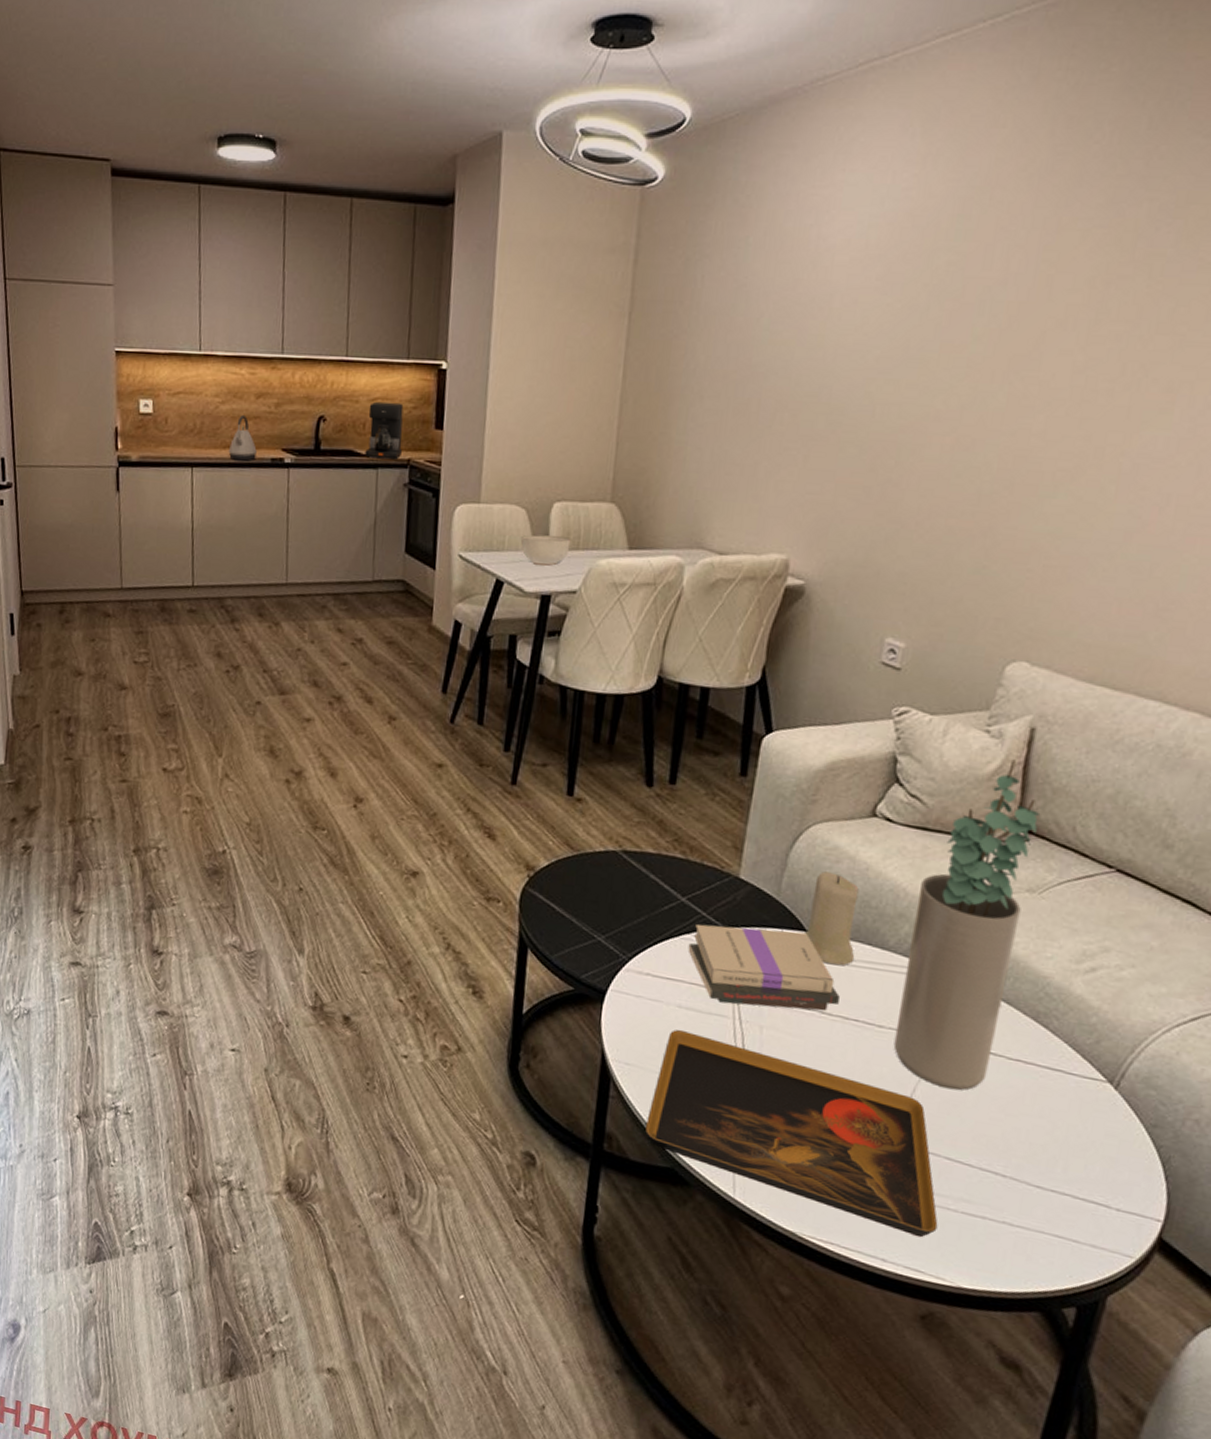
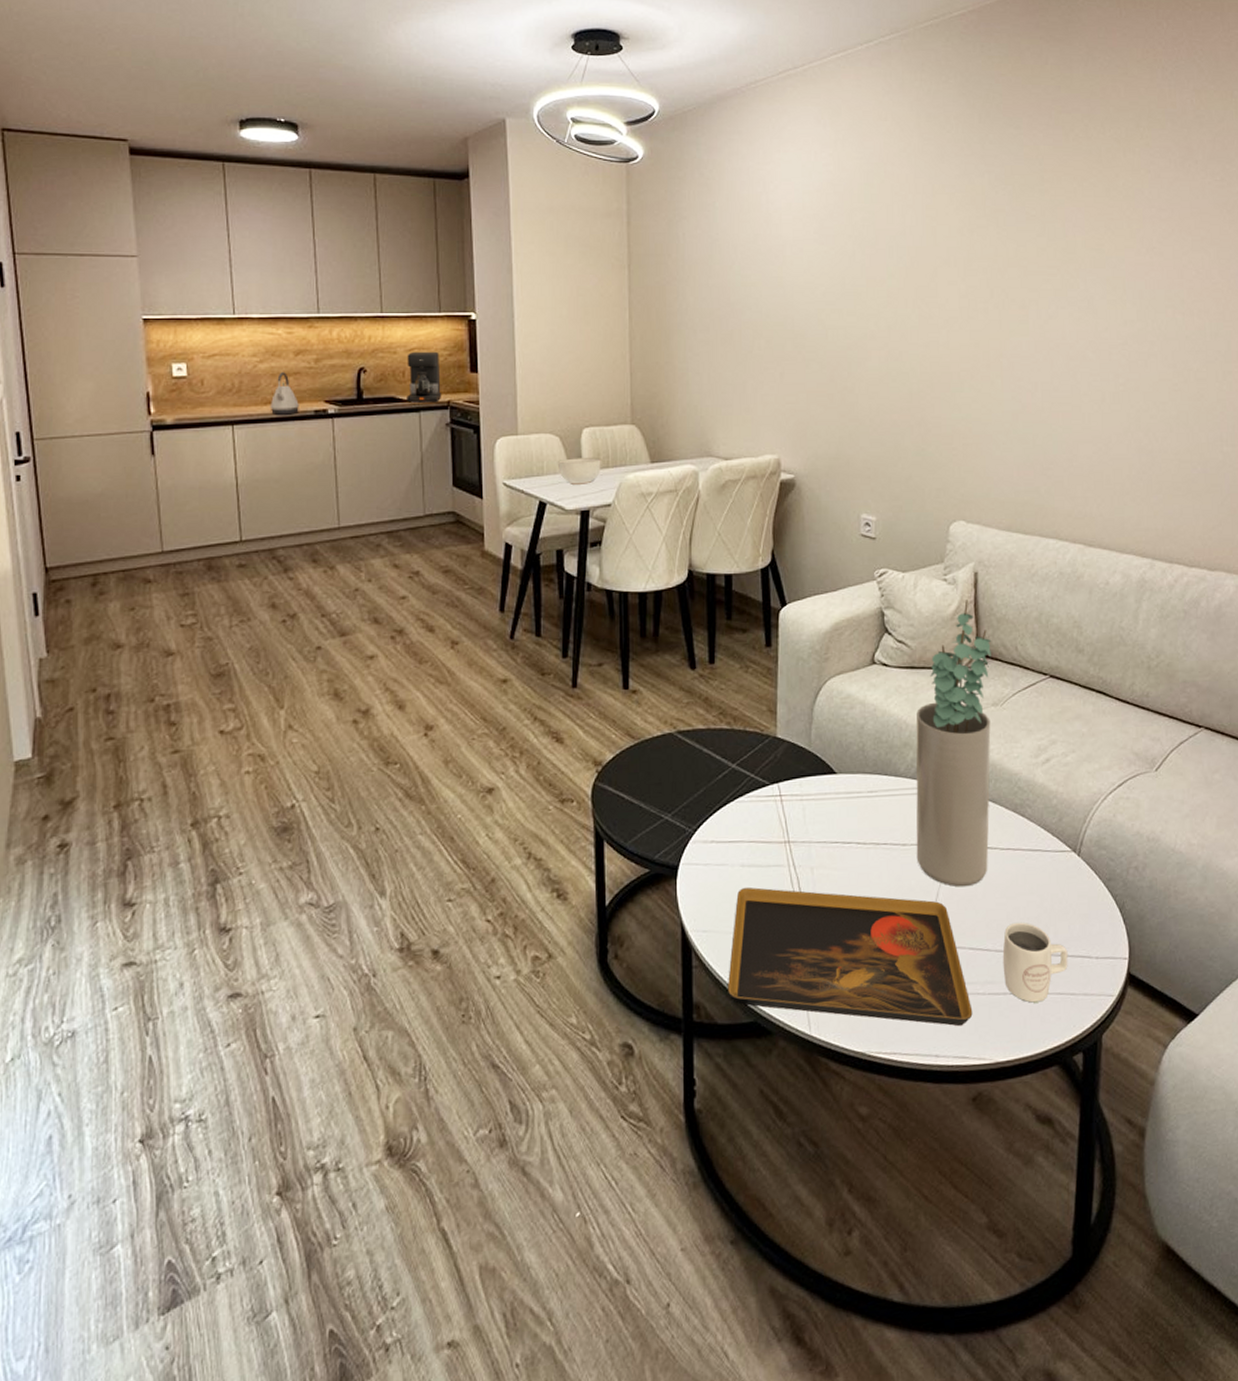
books: present [687,924,840,1011] -> none [743,775,870,854]
candle: present [805,871,859,966] -> none [835,718,877,799]
mug: none [985,1143,1078,1239] -> present [1002,922,1068,1003]

